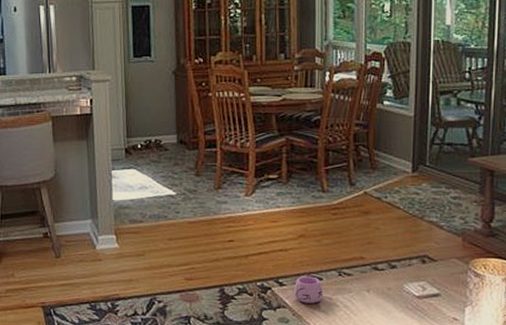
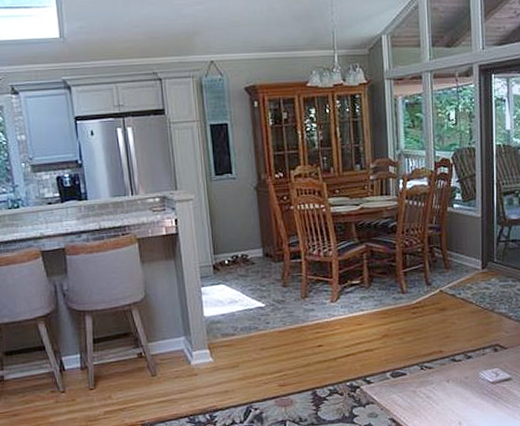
mug: present [294,276,322,304] -> none [381,372,407,398]

